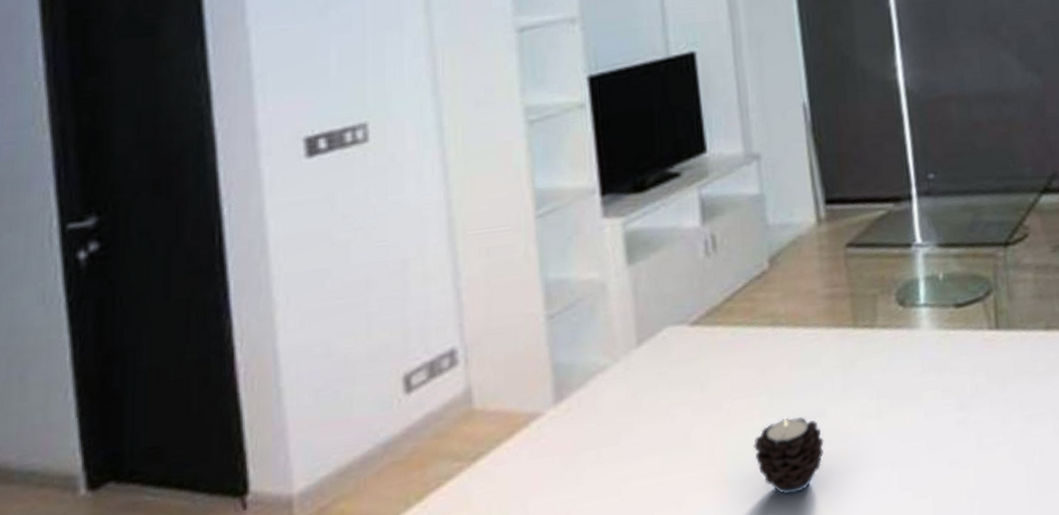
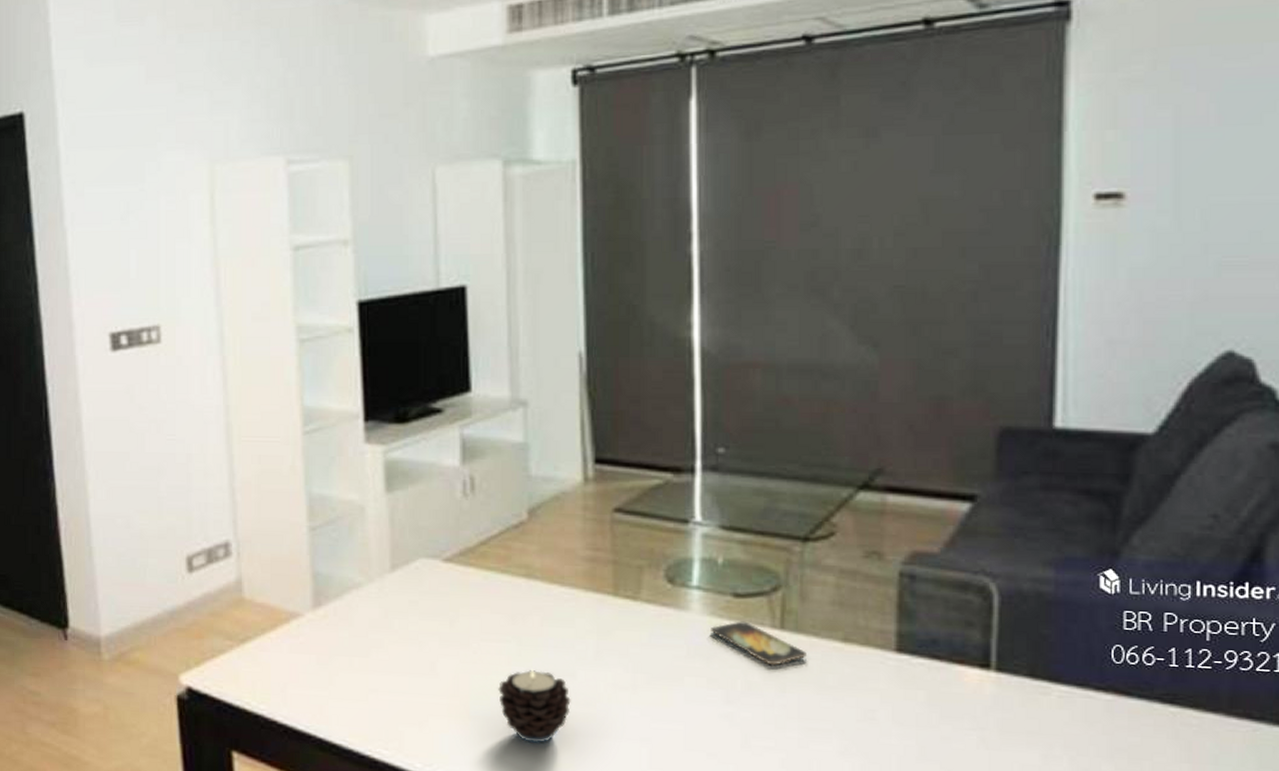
smartphone: none [940,328,1019,365] -> present [711,621,807,666]

